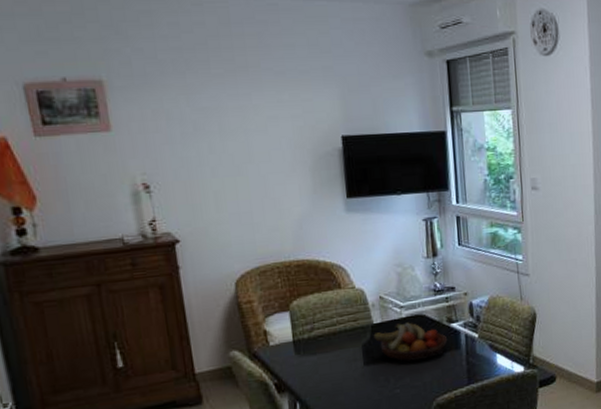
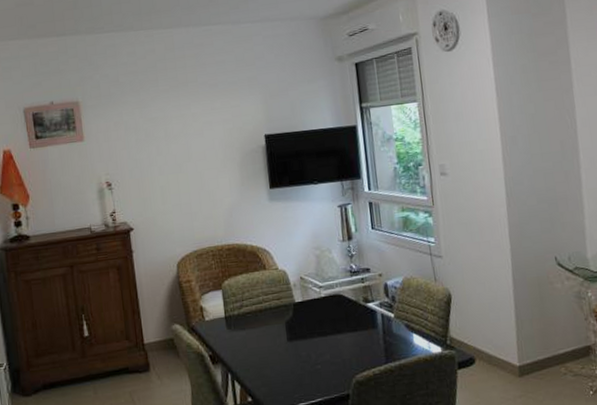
fruit bowl: present [373,322,448,362] -> none [295,301,365,339]

